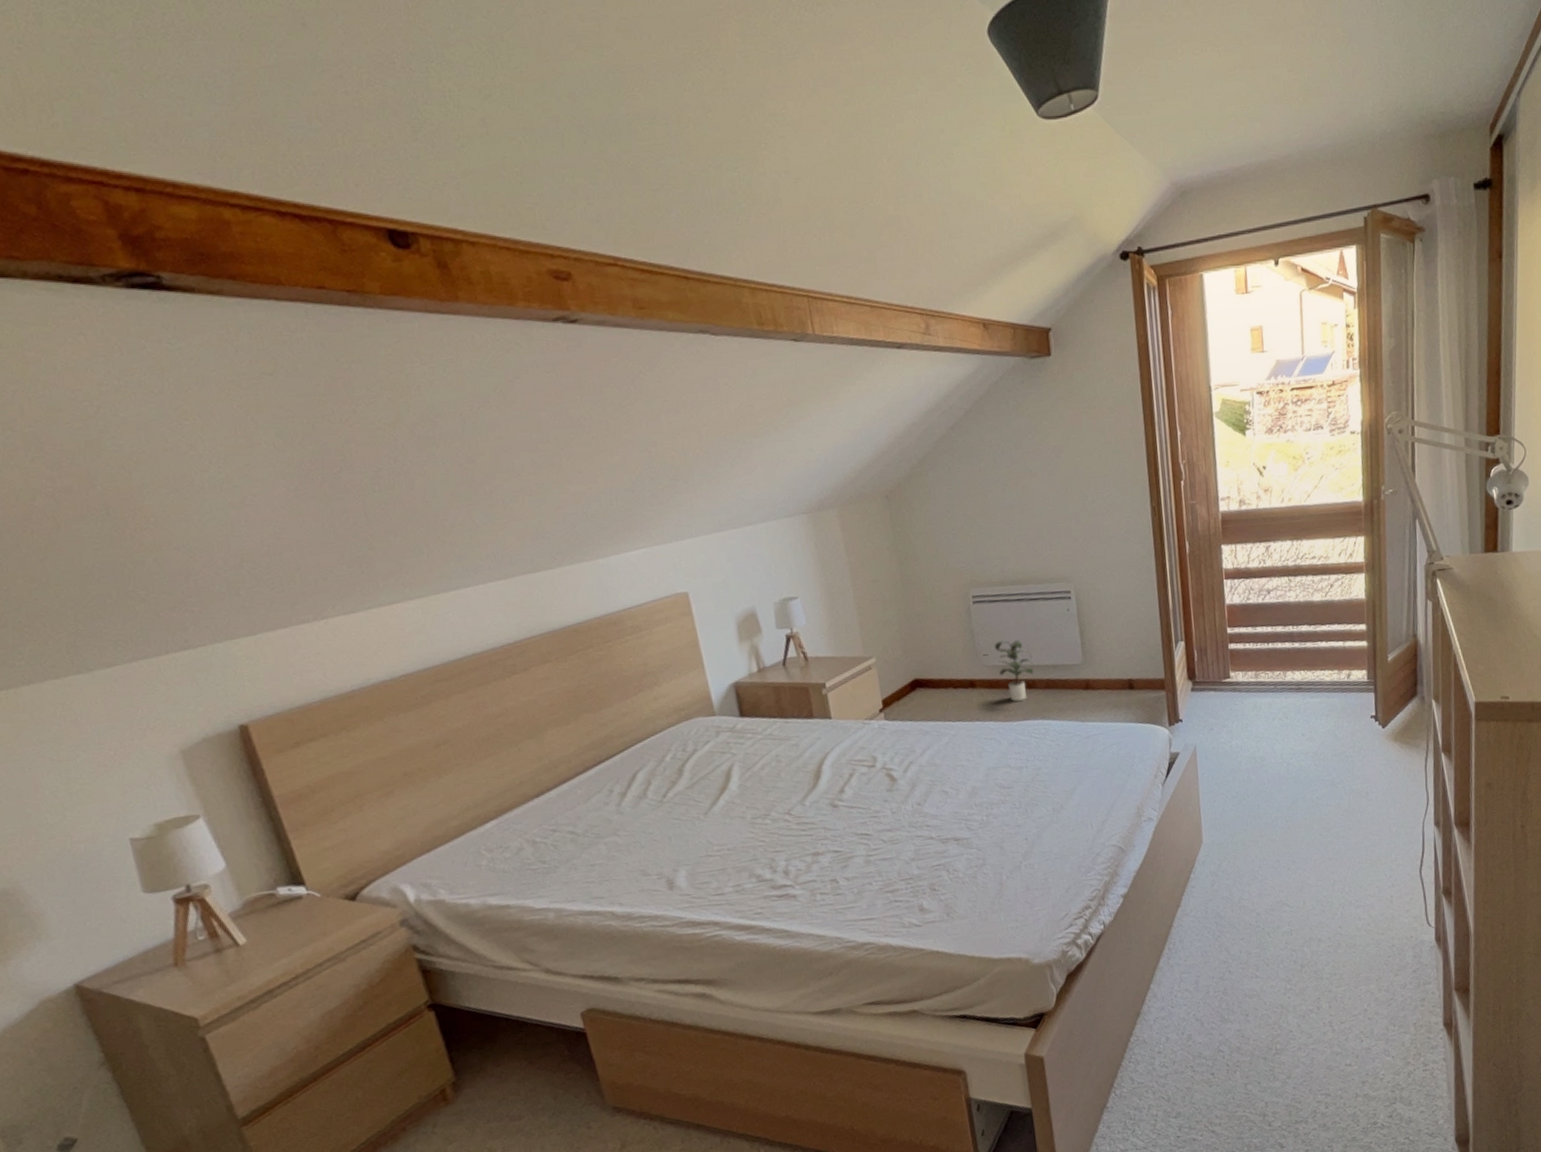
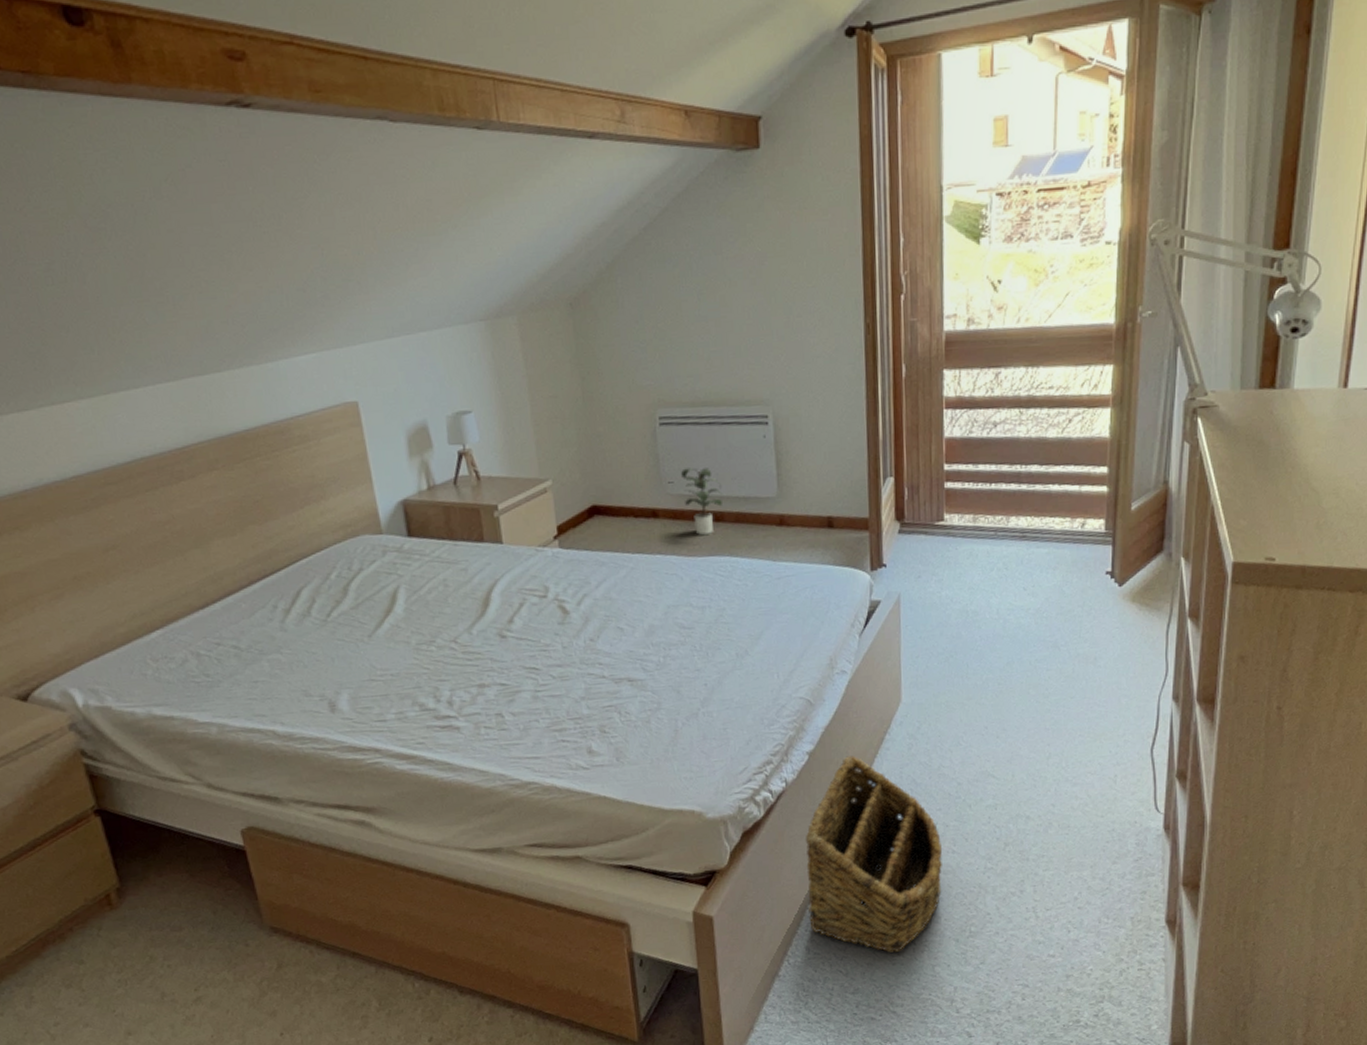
basket: none [1124,895,1249,1076] -> present [805,755,942,953]

